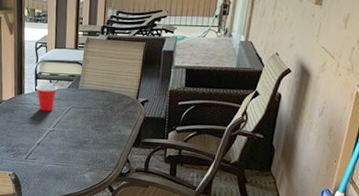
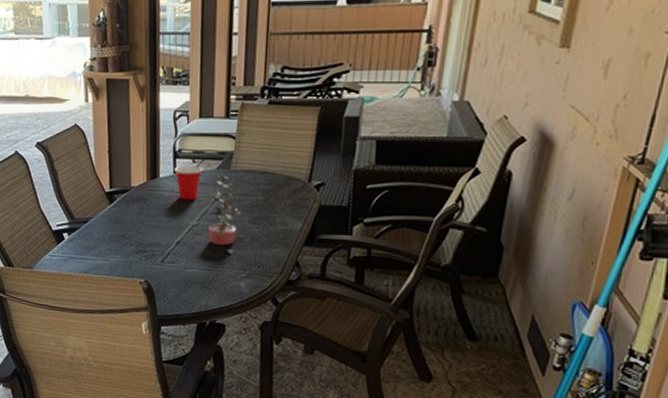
potted plant: none [60,92,86,153] -> present [206,174,241,254]

